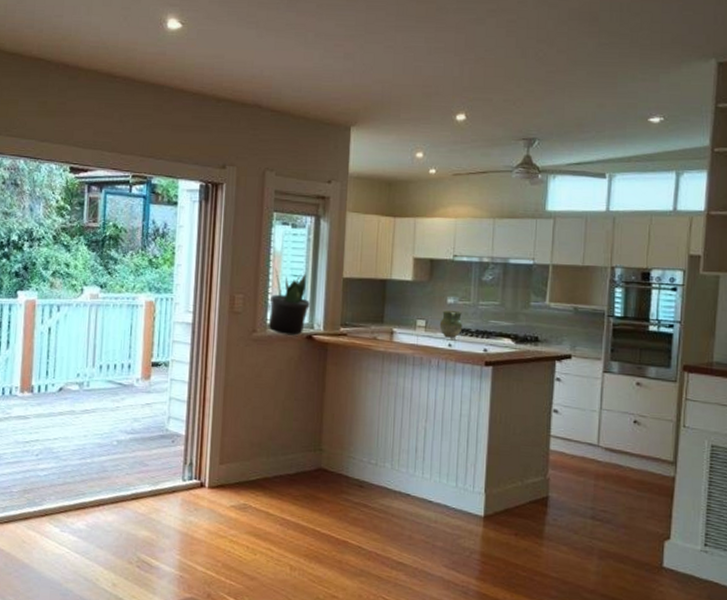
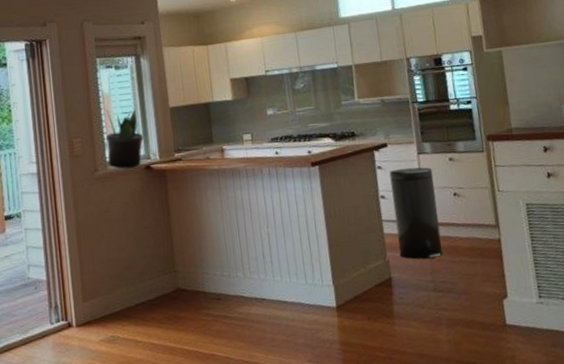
ceramic jug: present [439,311,463,338] -> none [264,120,285,147]
pedal bin: none [562,384,616,484] -> present [389,167,442,260]

